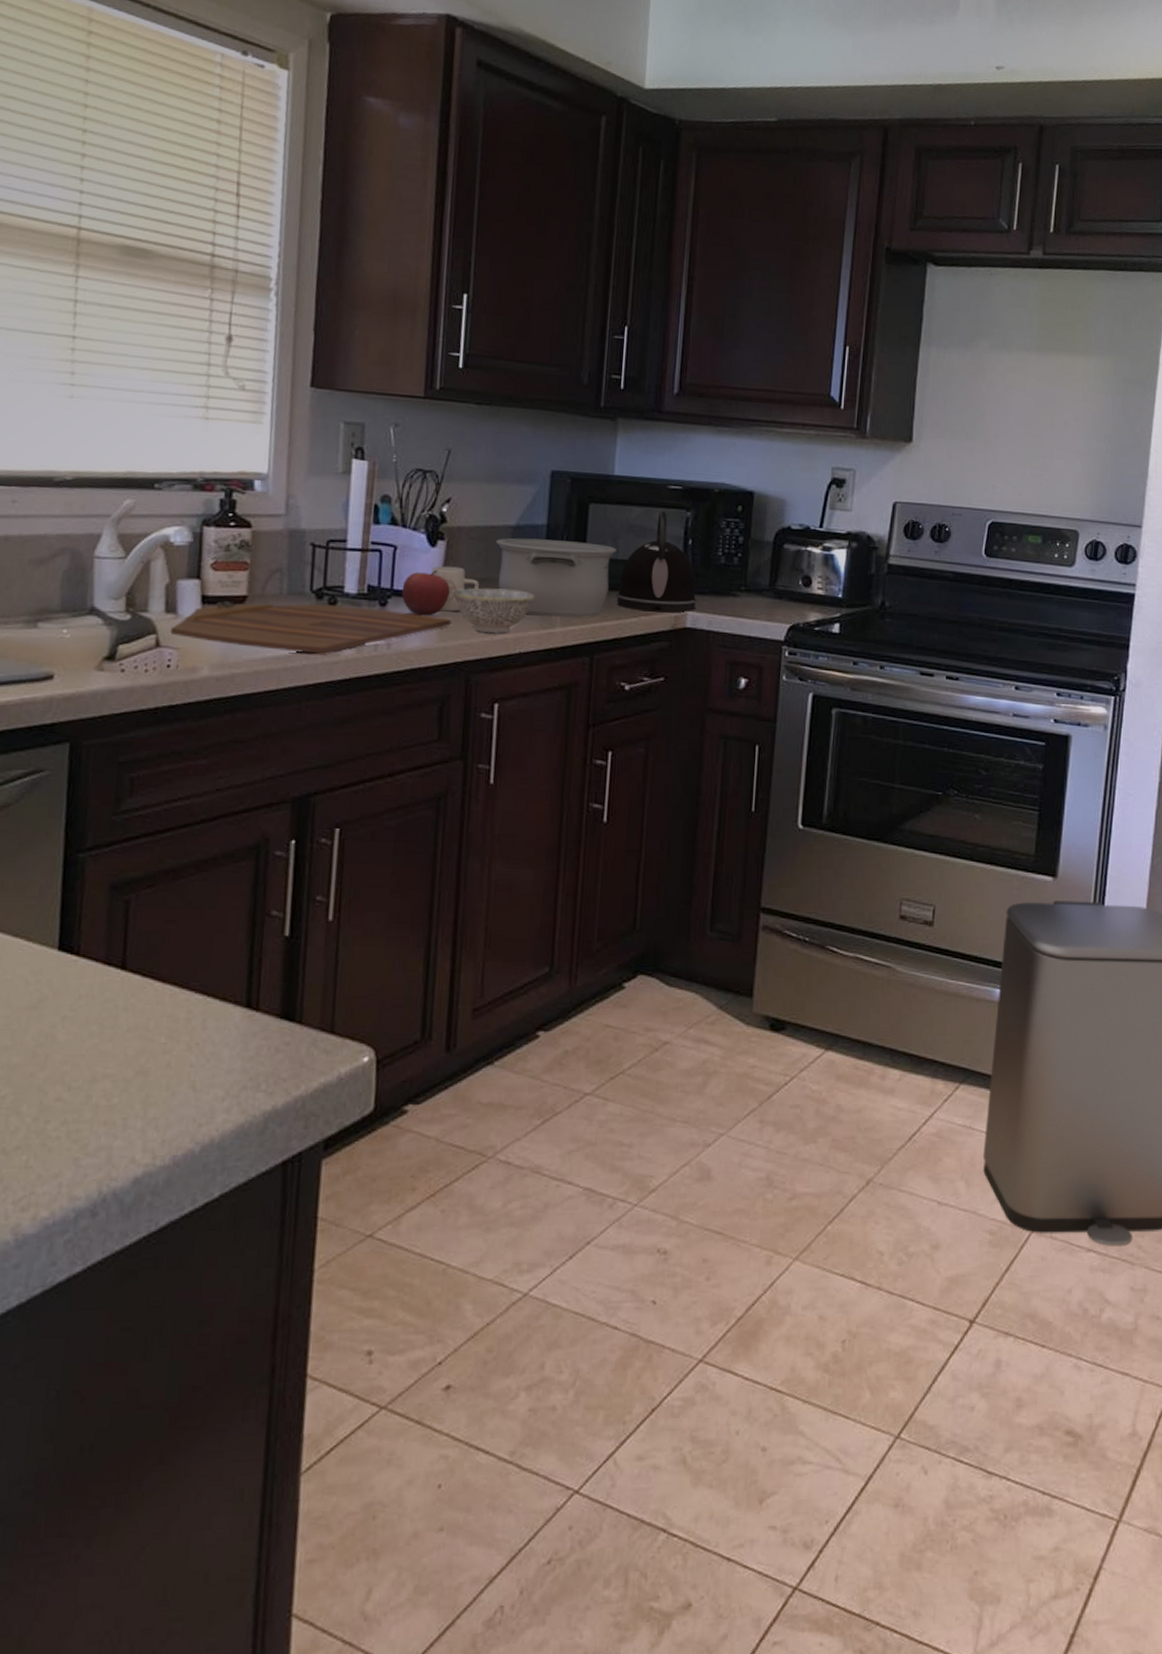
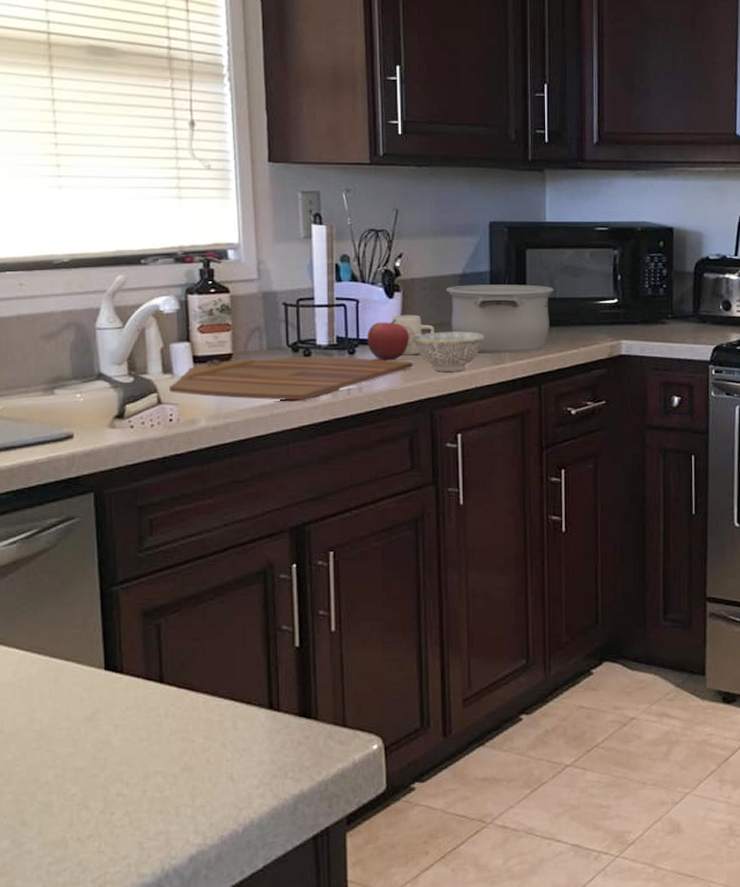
kettle: present [616,511,697,613] -> none [557,252,629,343]

